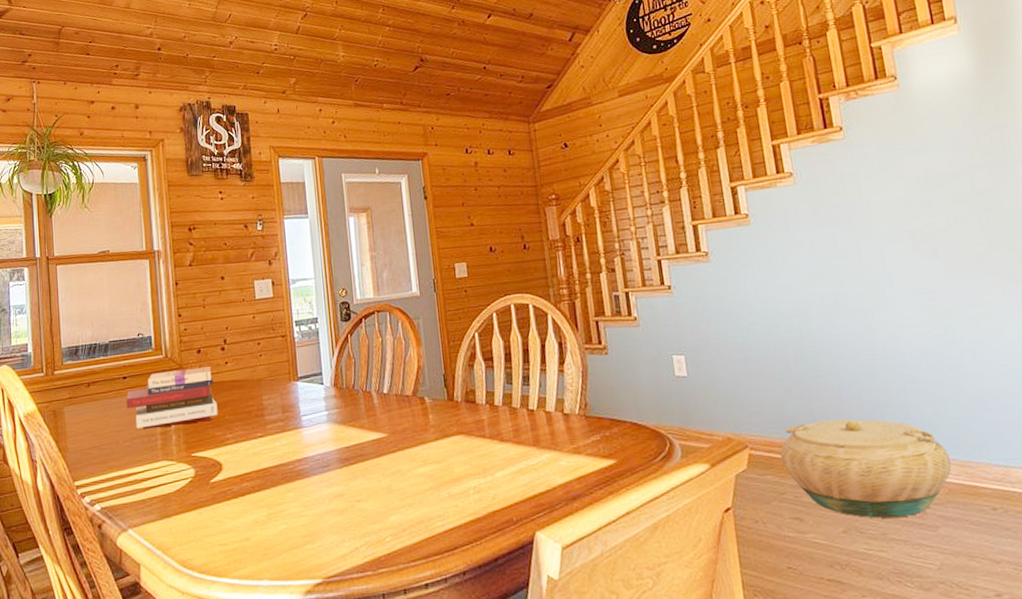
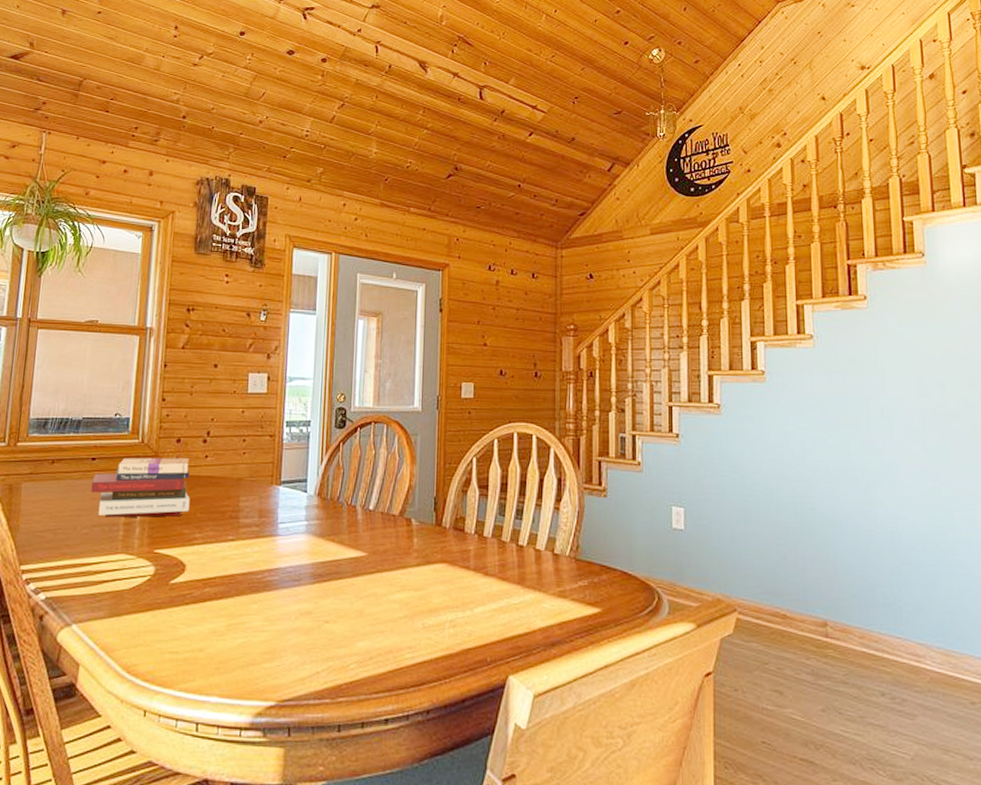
basket: present [780,419,952,518] -> none [768,592,936,701]

